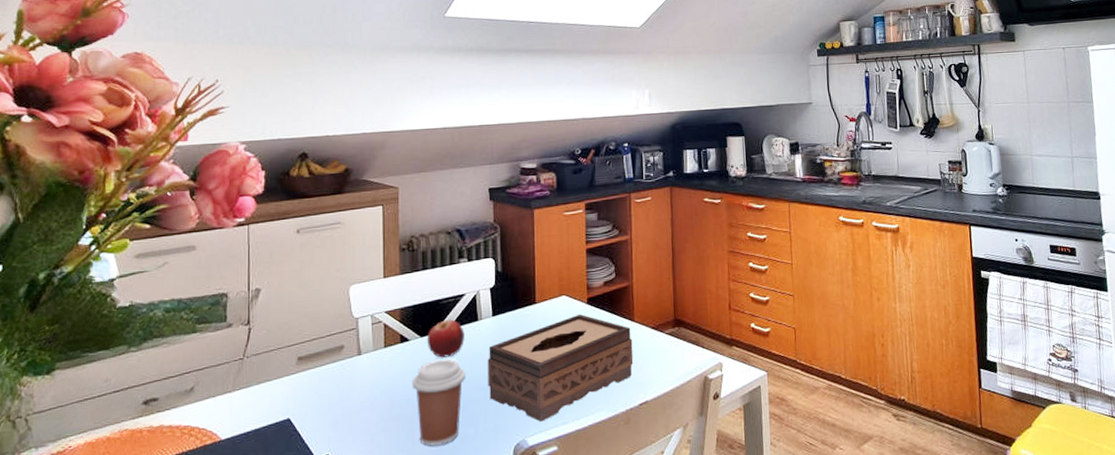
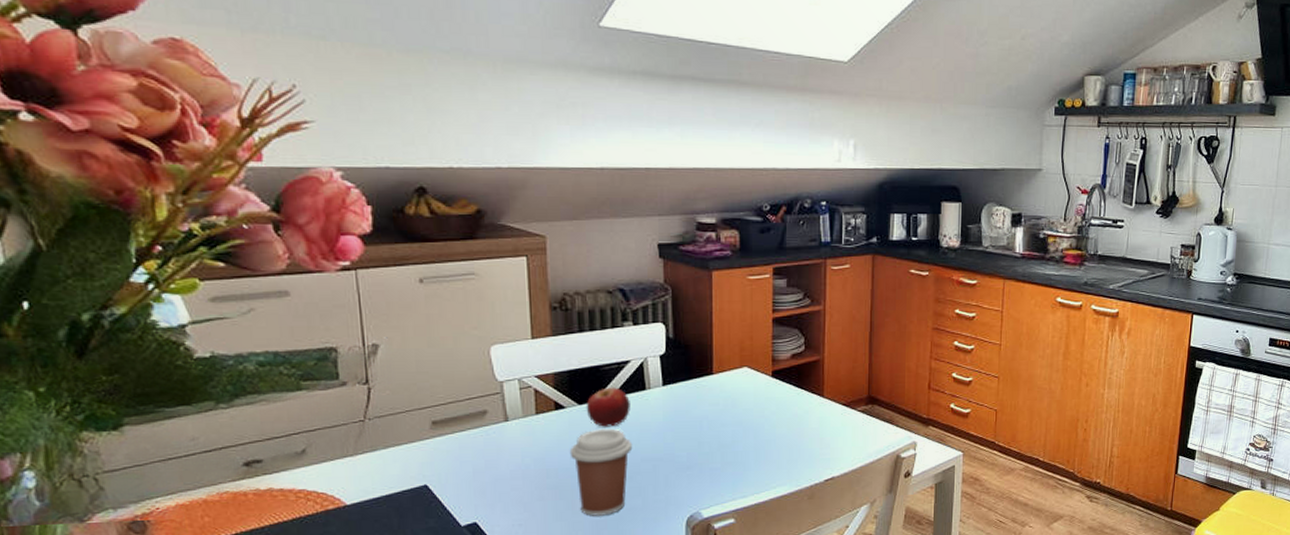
tissue box: present [488,313,634,422] -> none [657,387,821,495]

